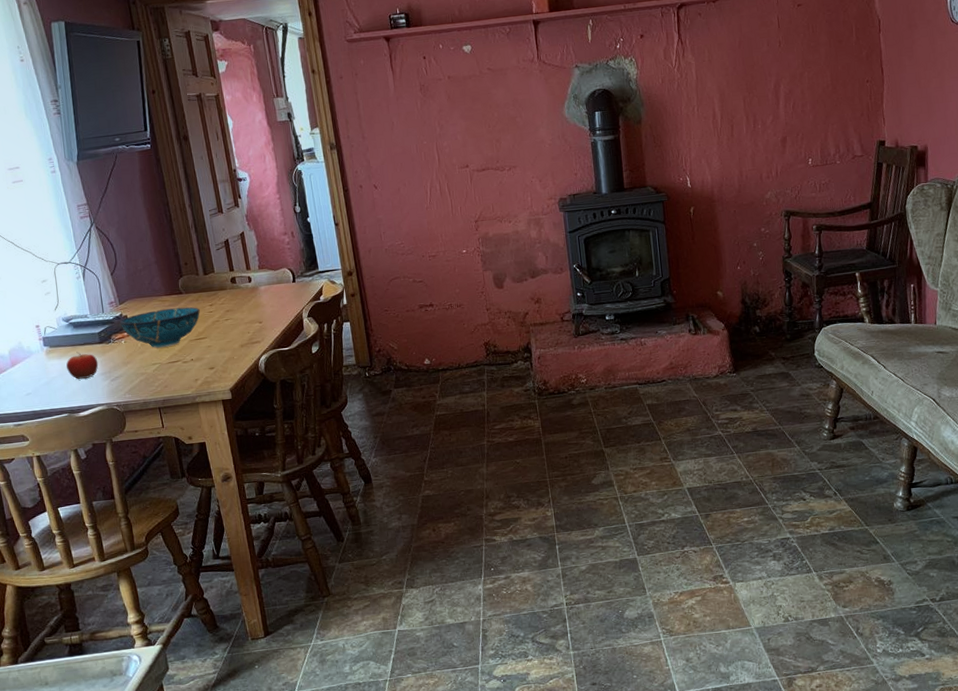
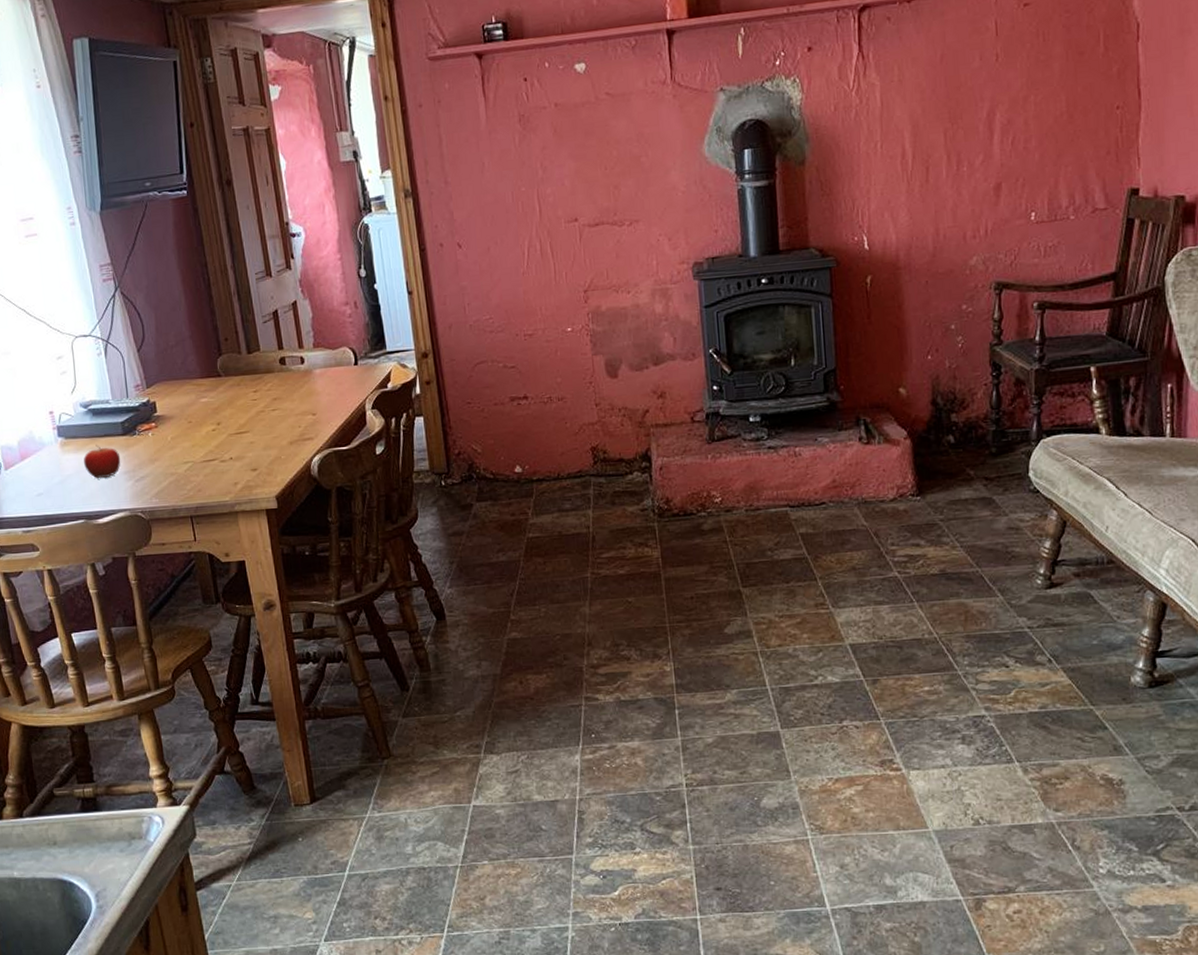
decorative bowl: present [119,307,200,348] -> none [146,393,242,443]

